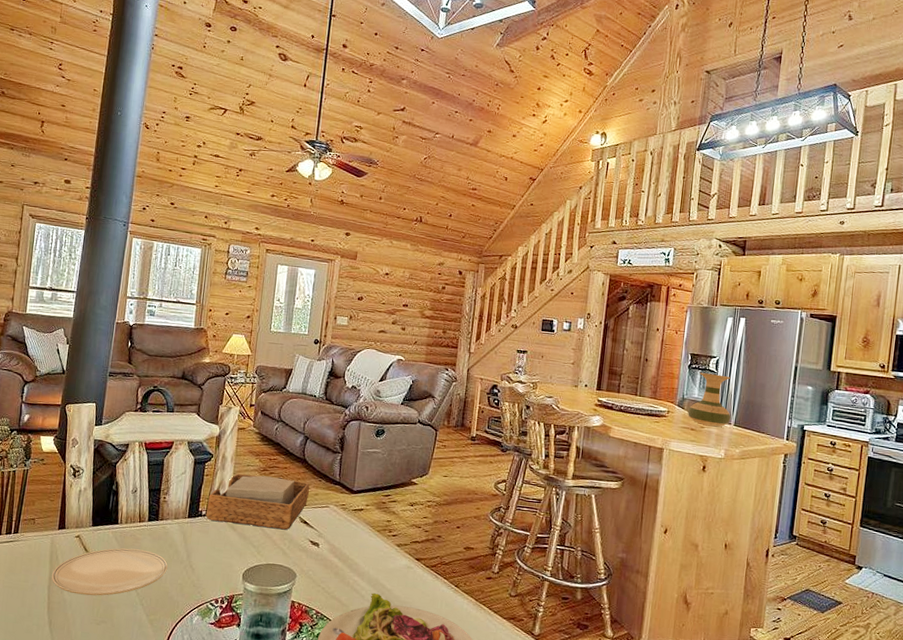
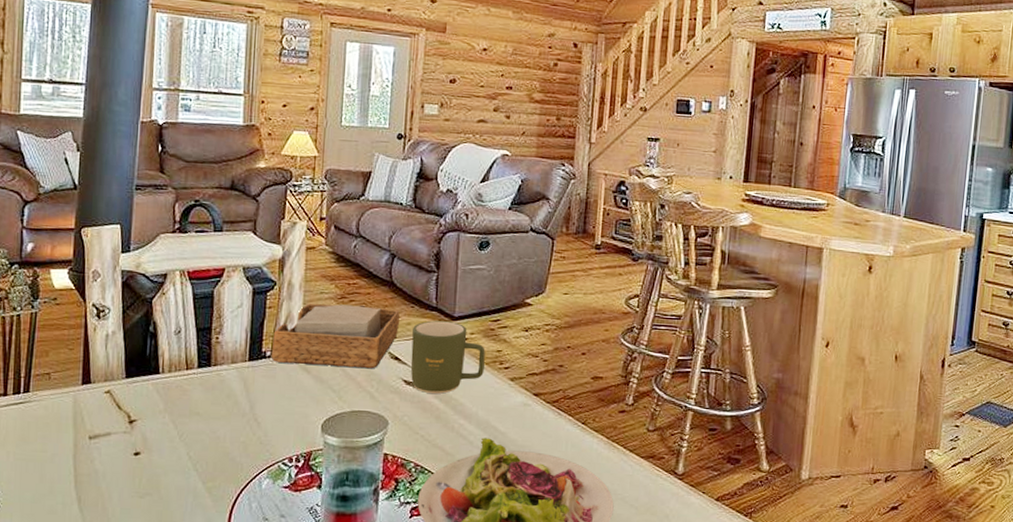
plate: present [51,548,168,596] -> none [76,402,226,464]
mug: none [316,493,378,554] -> present [410,320,485,394]
vase: present [688,372,731,427] -> none [850,156,900,220]

